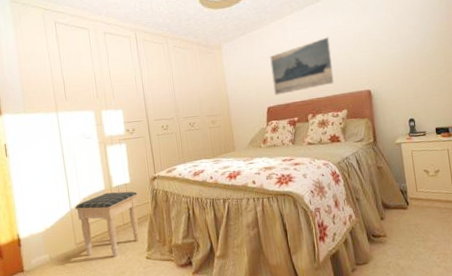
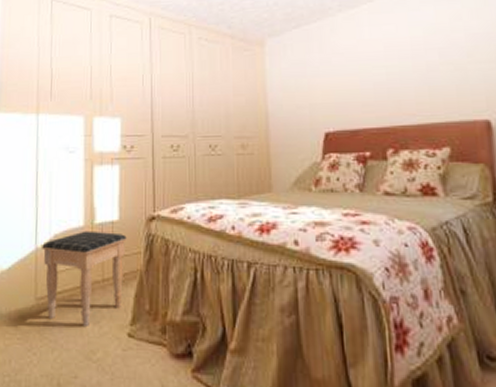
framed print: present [270,37,335,95] -> none [333,37,433,116]

